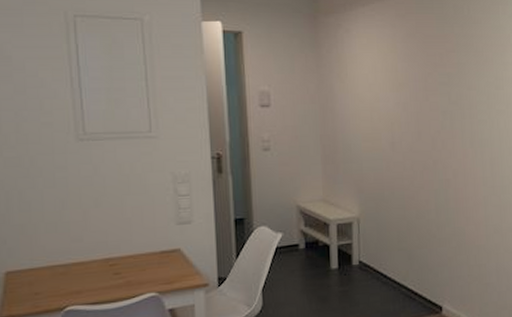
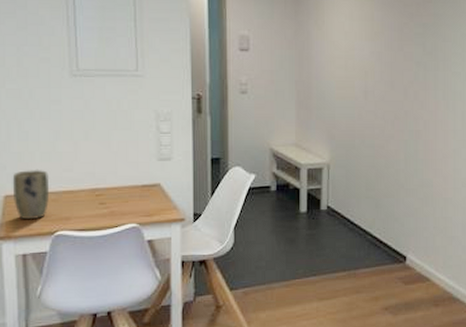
plant pot: none [13,241,58,297] -> present [12,169,50,220]

